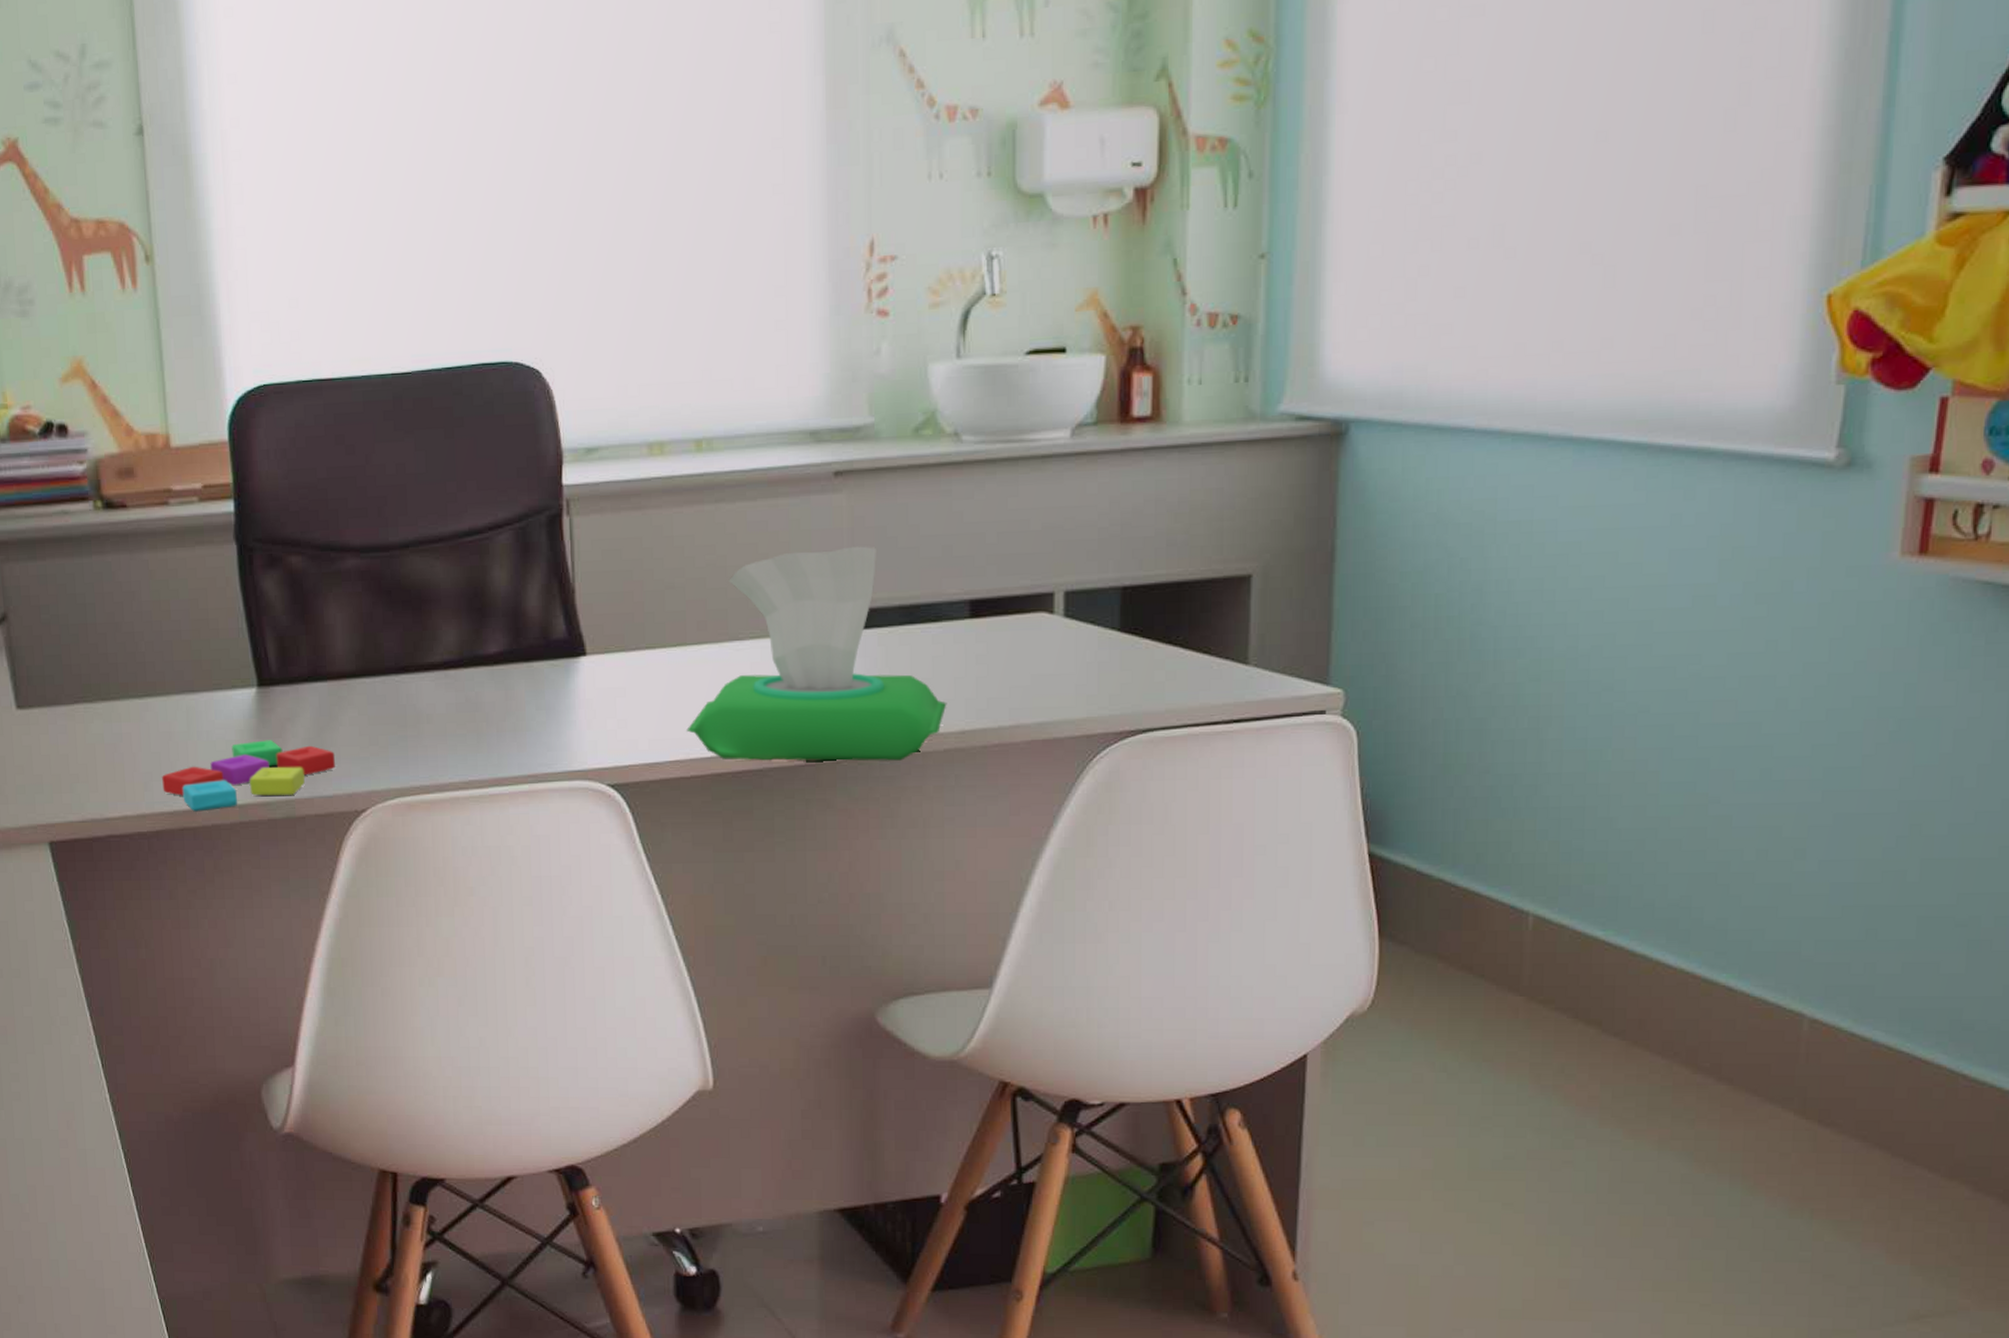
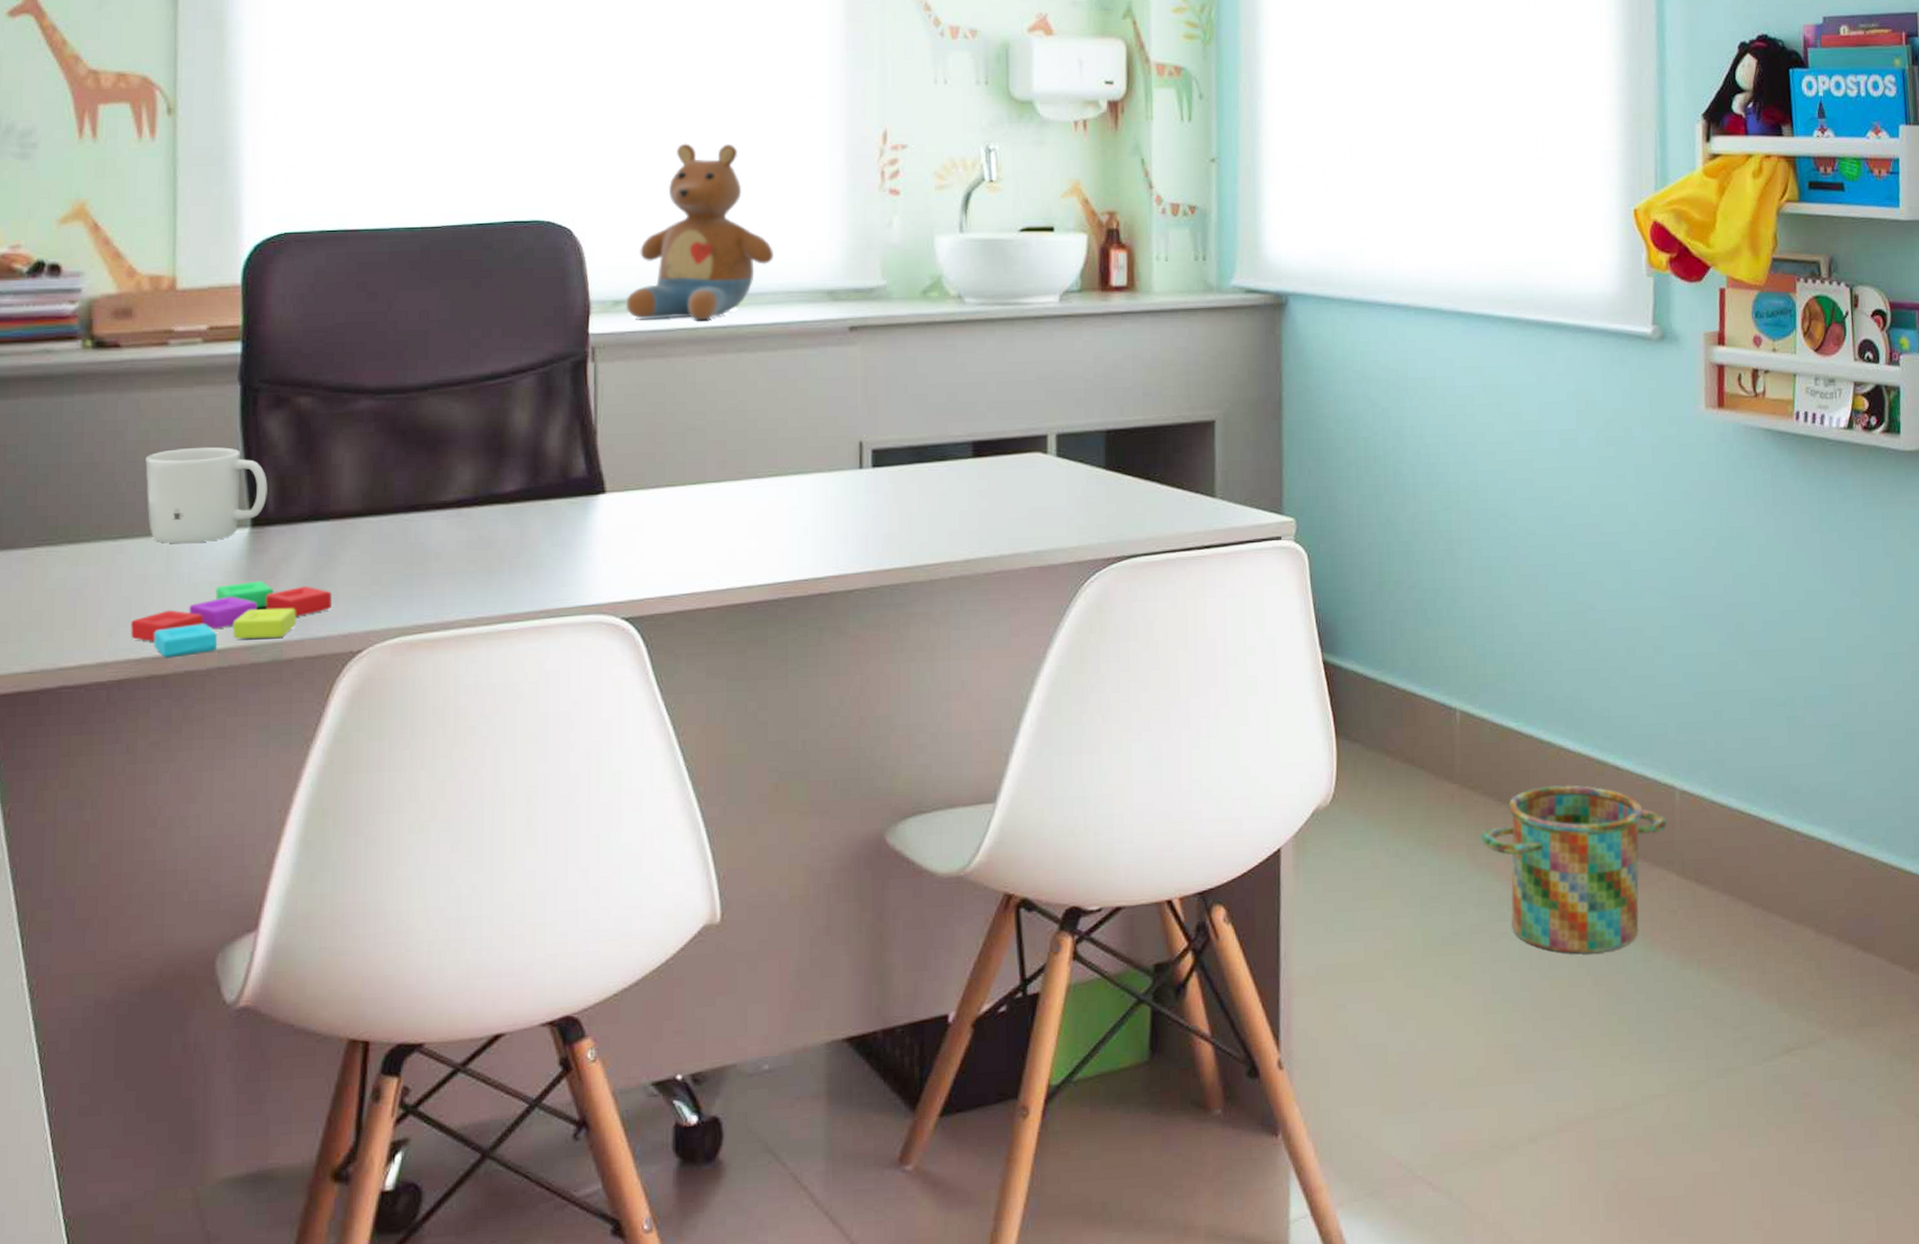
mug: none [159,607,270,703] -> present [145,446,268,544]
stuffed toy: none [598,265,751,469] -> present [625,143,773,321]
wet wipes pack: present [686,546,947,762] -> none [704,393,953,592]
bucket: none [1547,1005,1787,1192] -> present [1480,785,1666,954]

